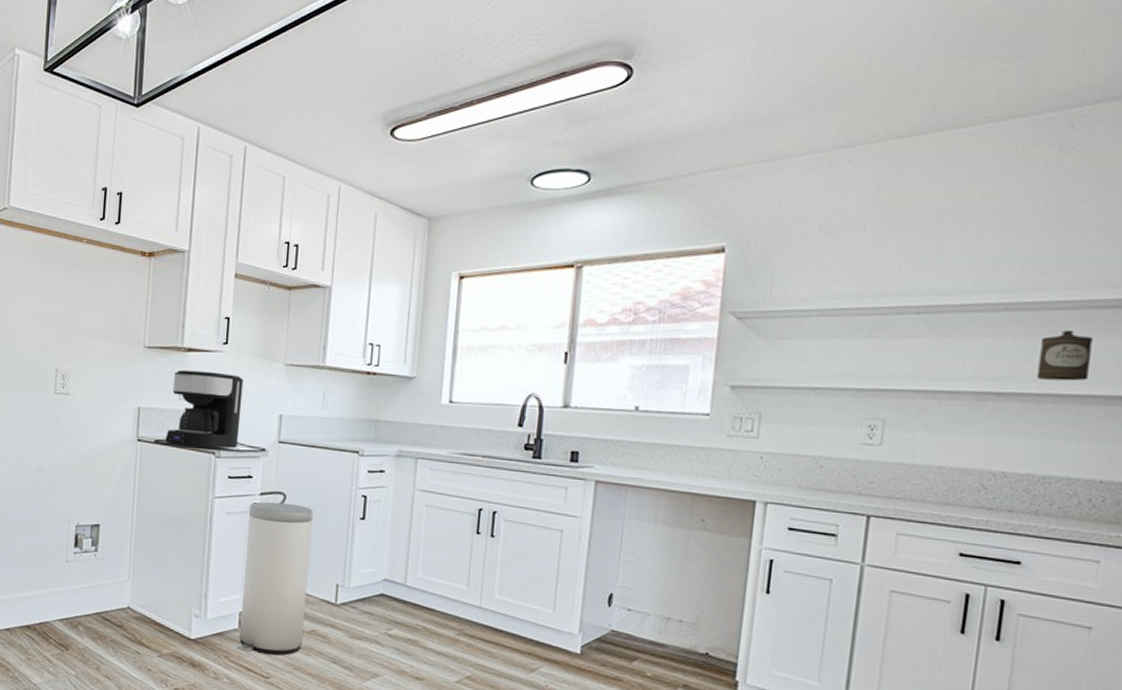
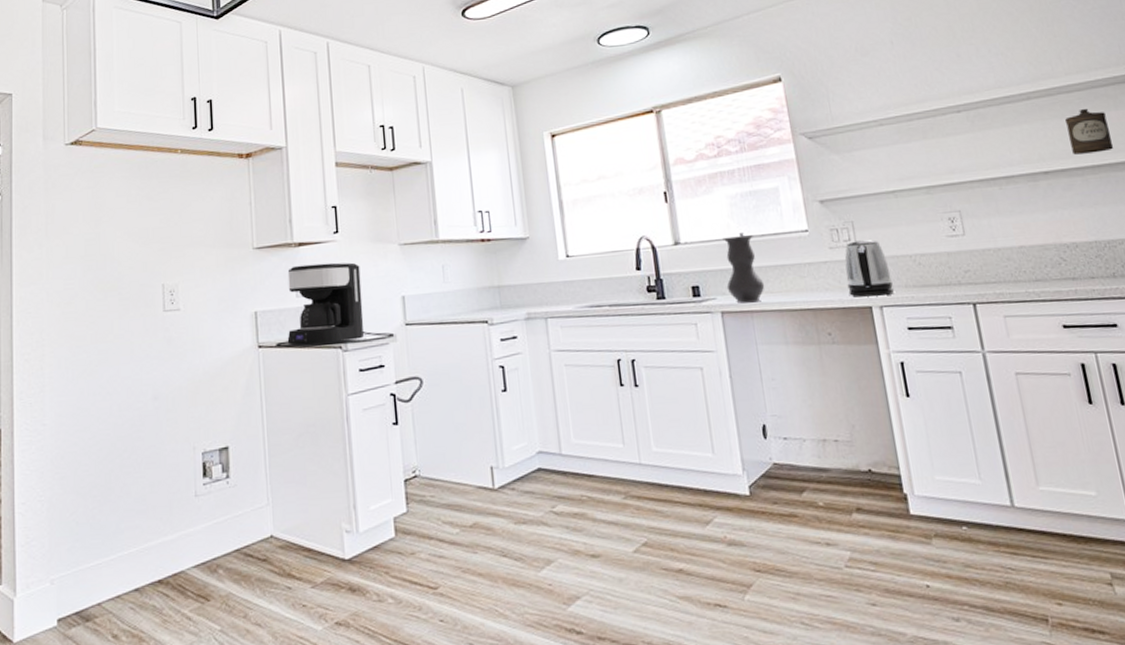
pedal bin: present [237,501,314,655] -> none [385,387,467,563]
vase: none [607,408,649,477] -> present [722,235,765,303]
kettle: none [735,433,787,493] -> present [844,240,894,298]

